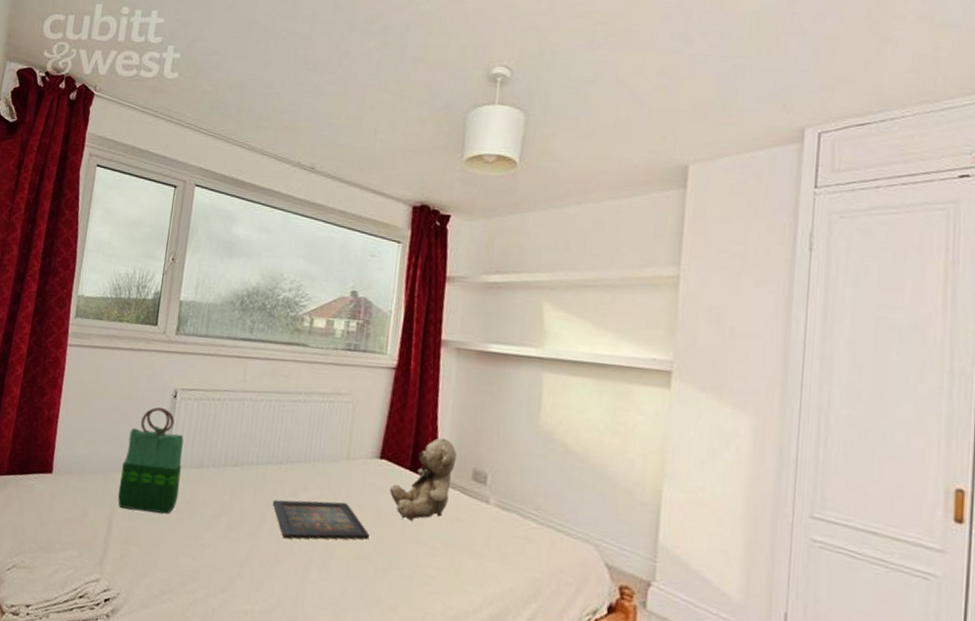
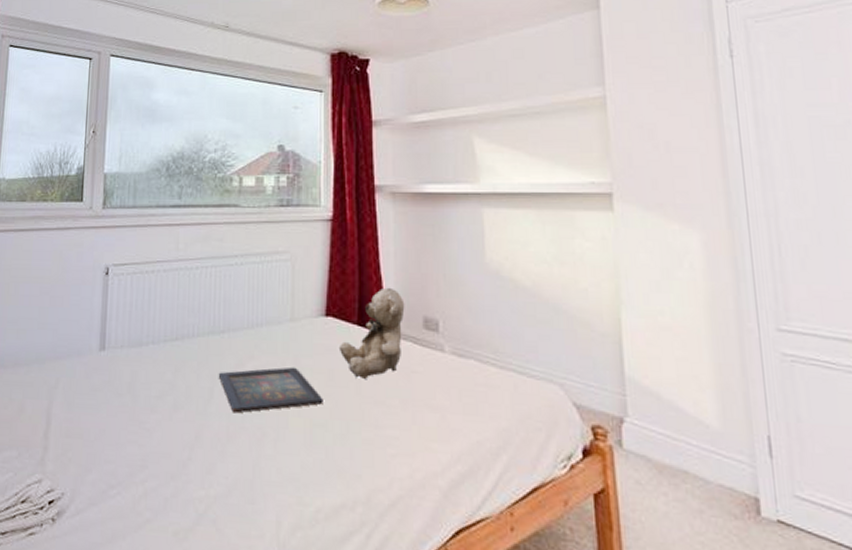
tote bag: present [117,407,184,514] -> none [54,287,119,400]

